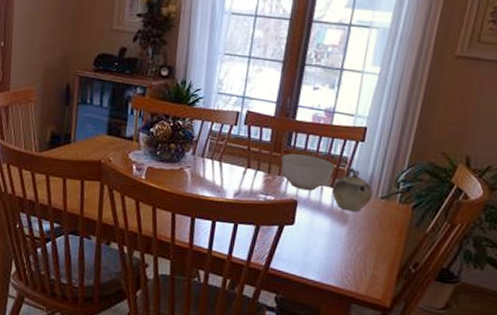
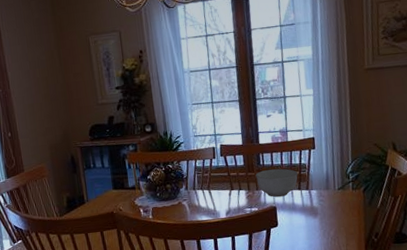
teapot: present [331,168,373,212] -> none [299,171,332,206]

